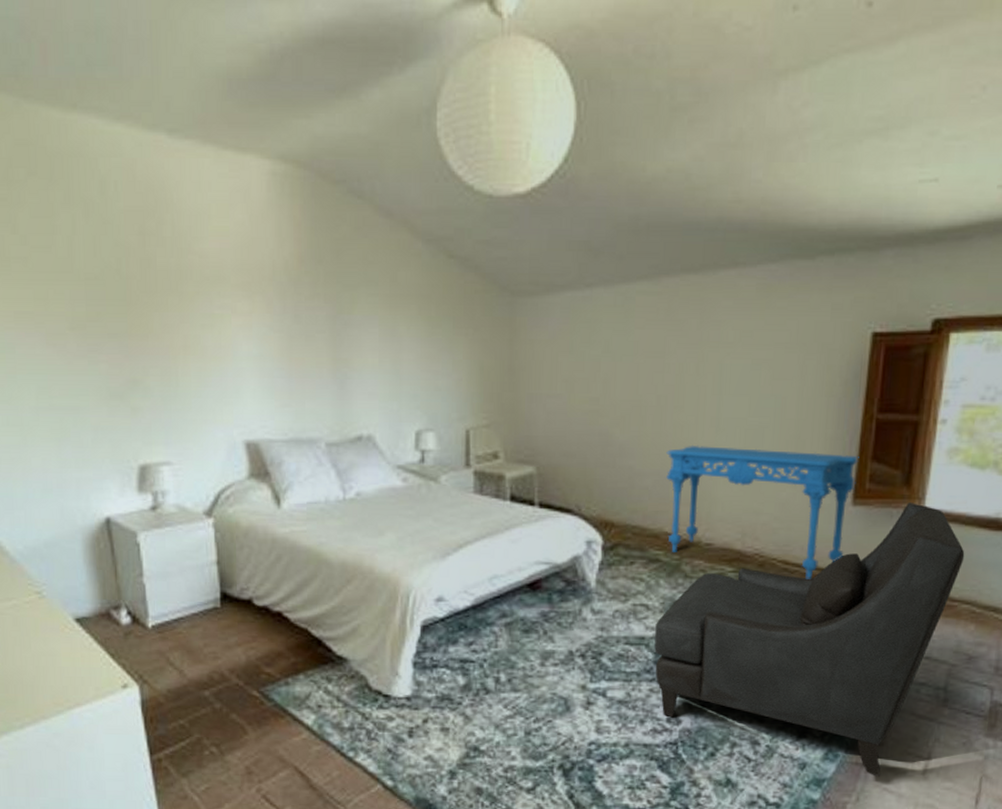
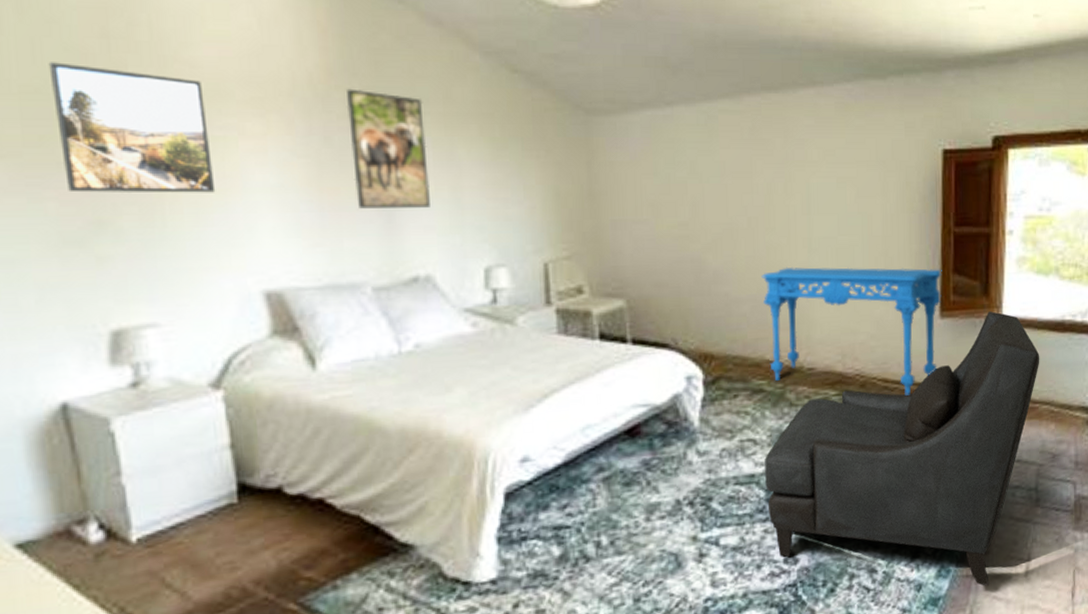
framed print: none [104,255,214,360] -> present [48,62,216,193]
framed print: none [312,274,375,377] -> present [346,88,430,209]

